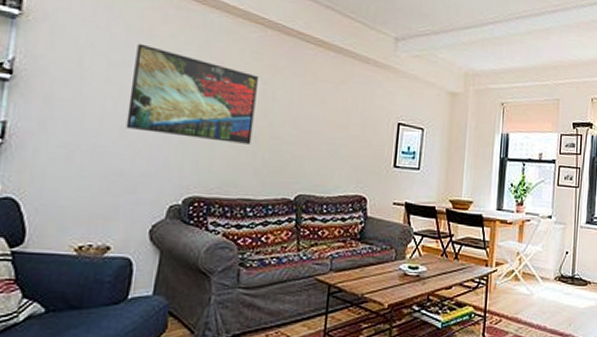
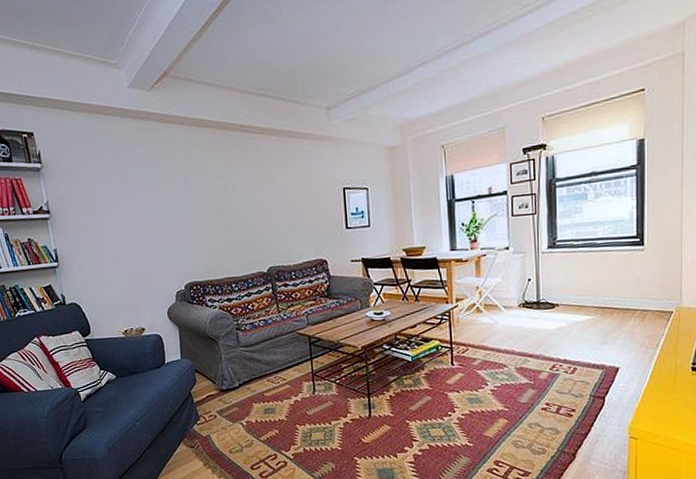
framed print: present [126,43,258,144] -> none [123,168,224,238]

